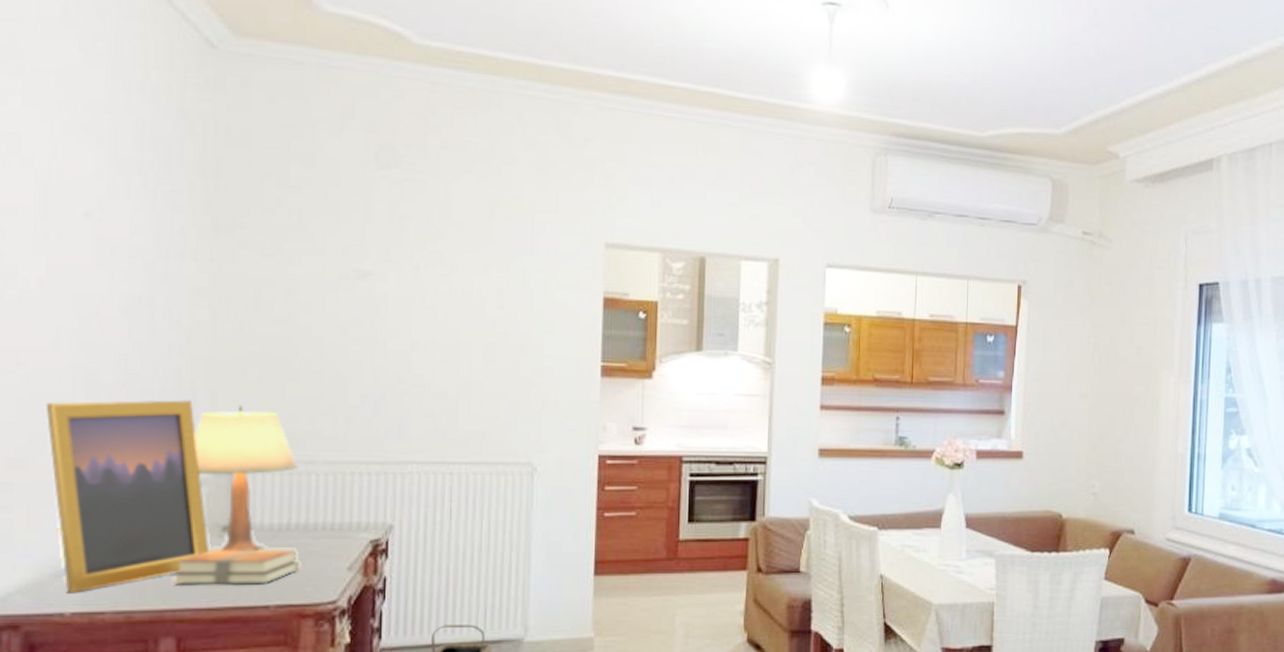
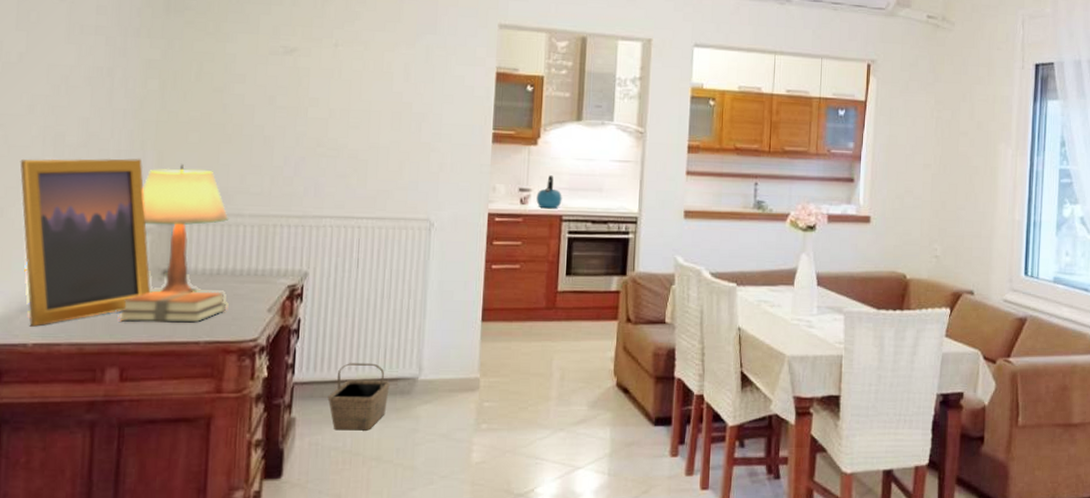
kettle: none [652,412,682,449] -> present [536,175,562,209]

